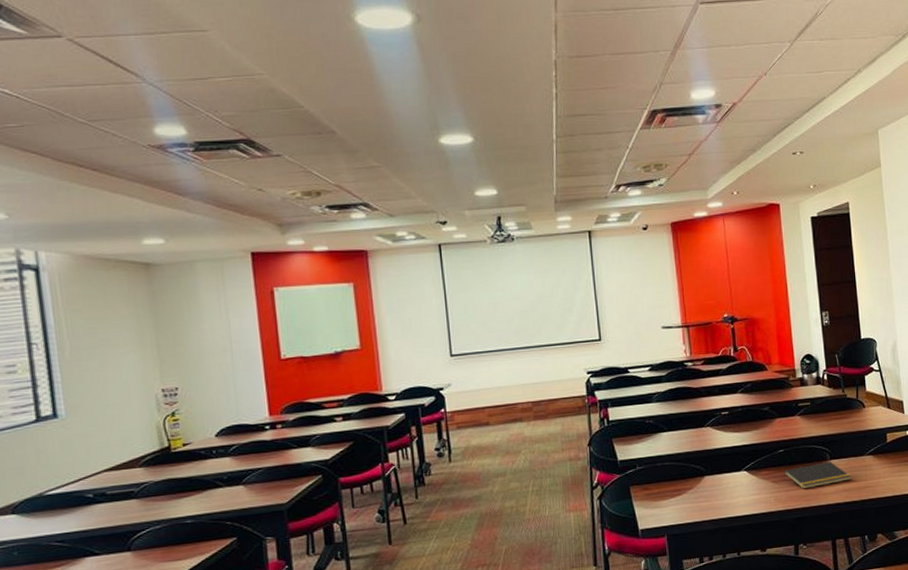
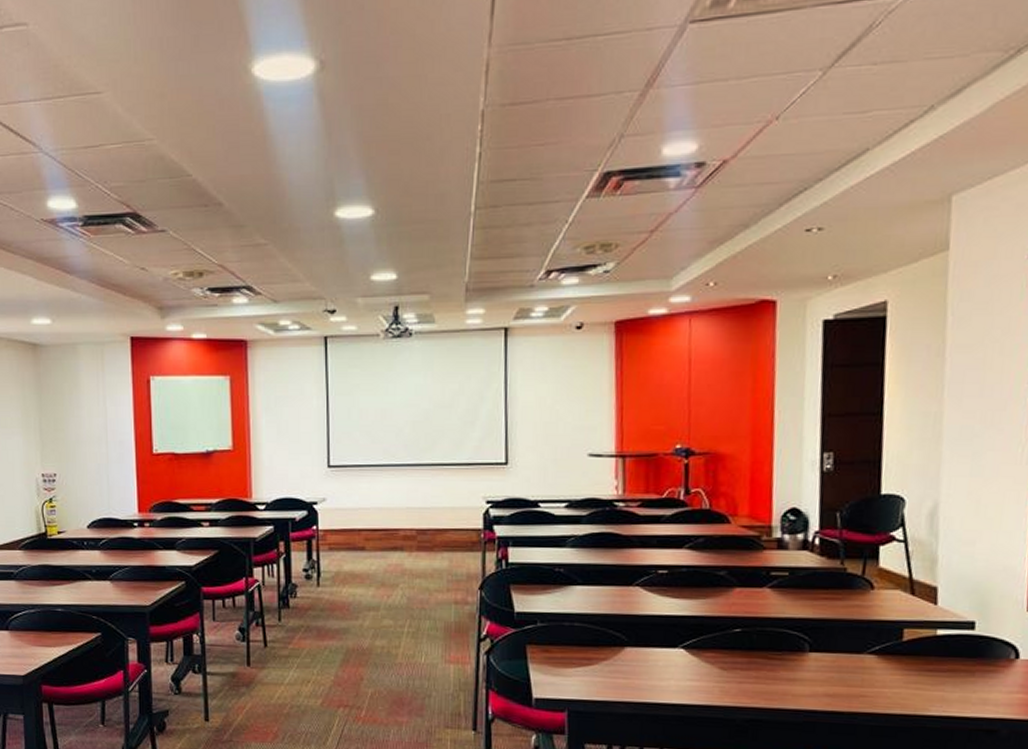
notepad: present [784,461,851,489] -> none [737,653,839,685]

